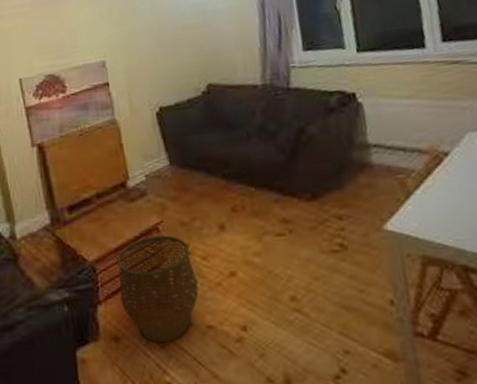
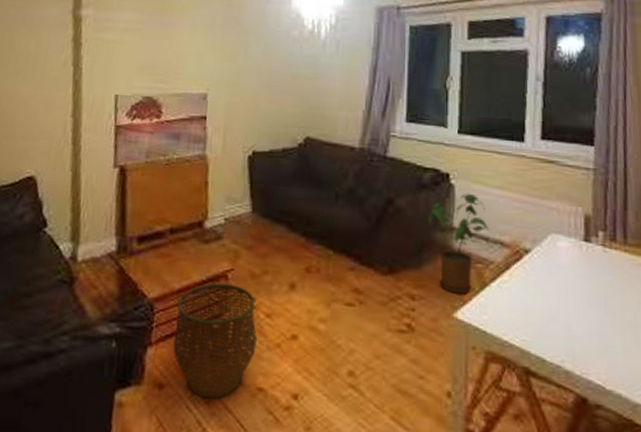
house plant: none [341,108,404,207] -> present [427,193,488,294]

